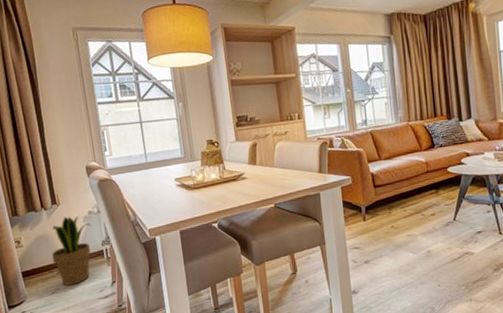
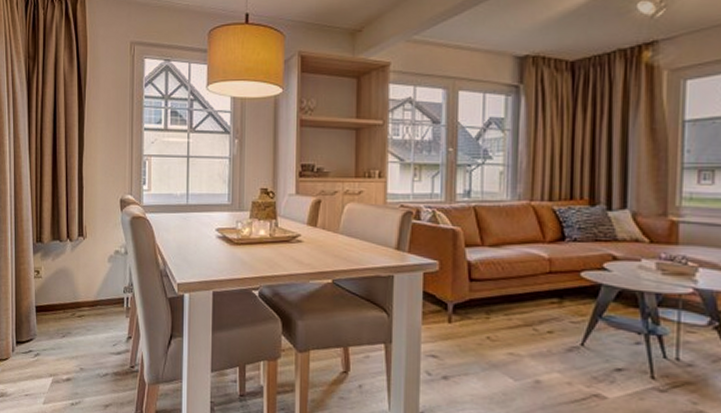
potted plant: present [51,216,92,286] -> none [69,252,116,332]

